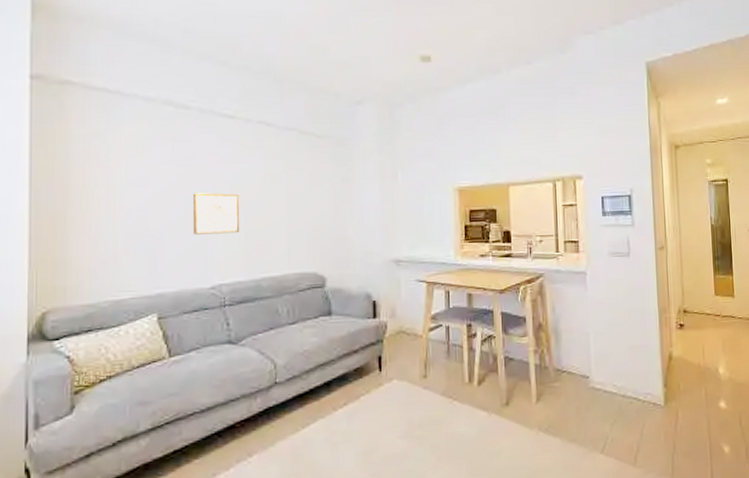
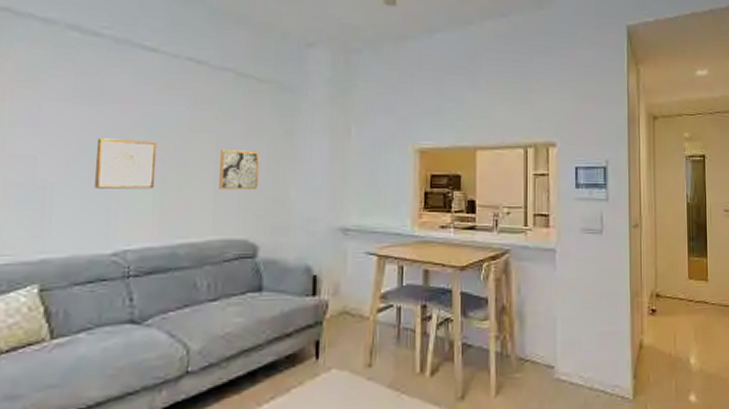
wall art: none [291,197,323,232] -> present [219,150,260,190]

